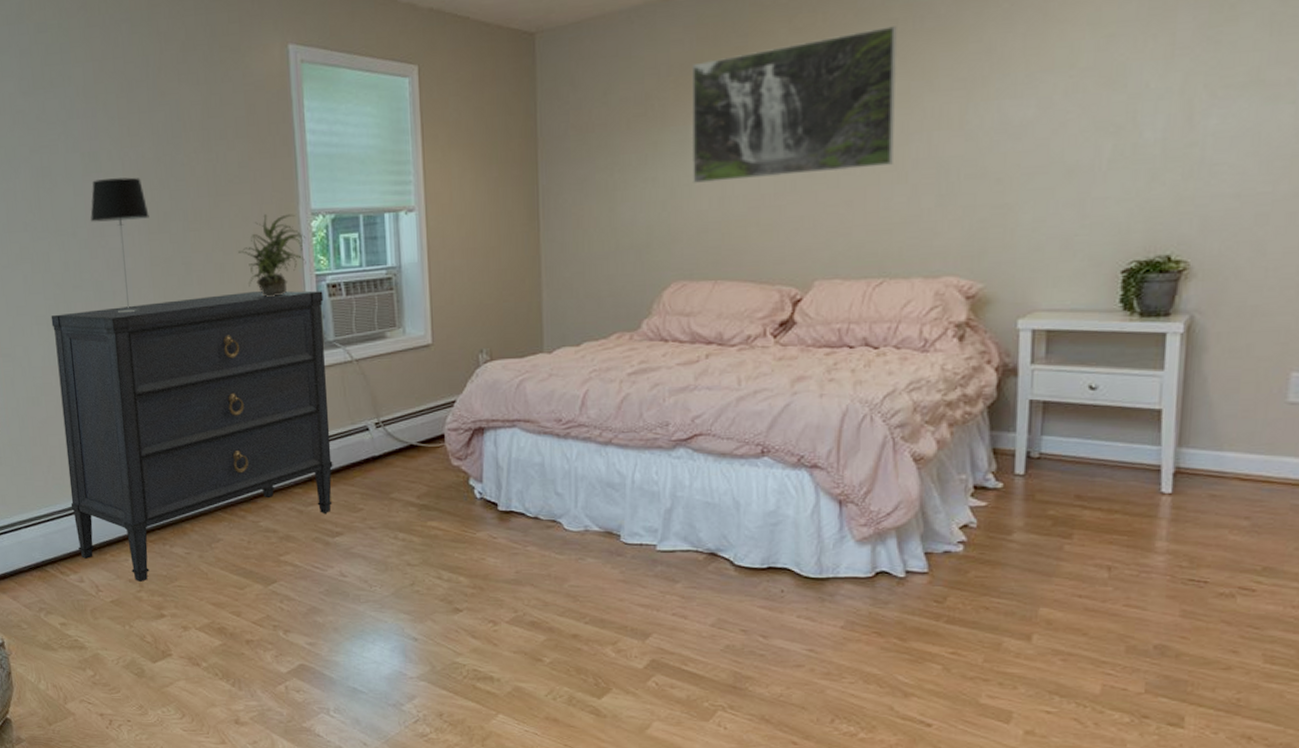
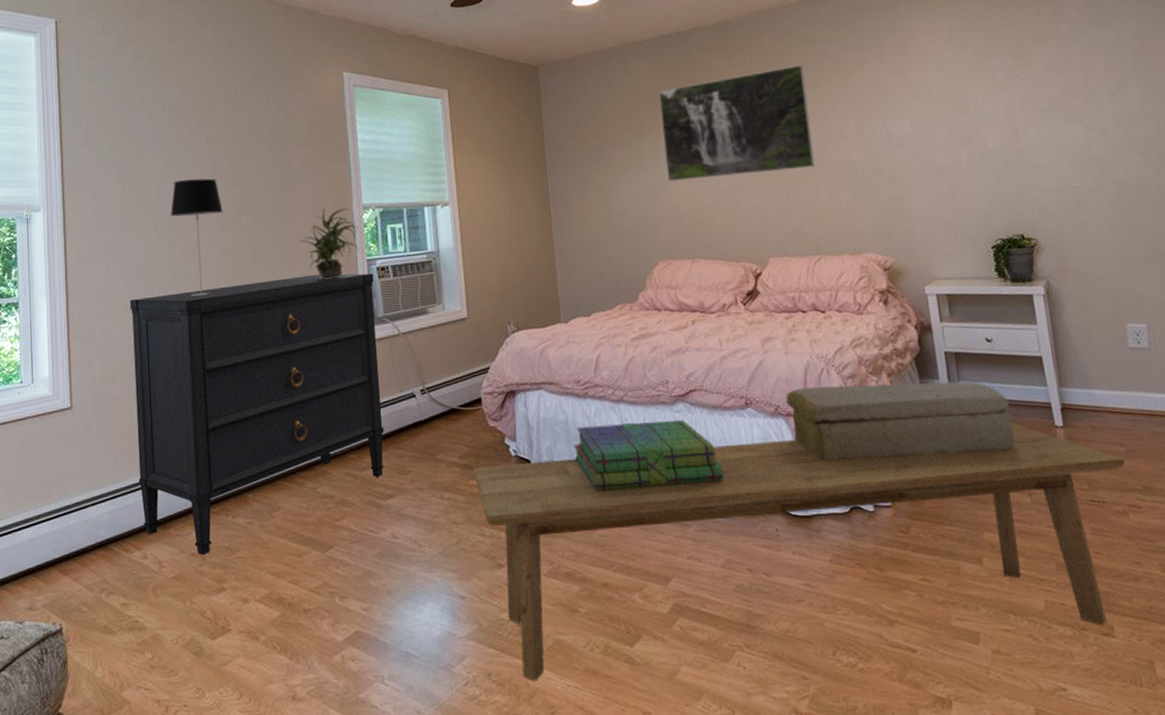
bench: none [431,485,1246,723] -> present [472,421,1125,680]
stack of books: none [548,466,725,538] -> present [573,419,724,490]
decorative box: none [813,435,1104,519] -> present [786,381,1015,461]

